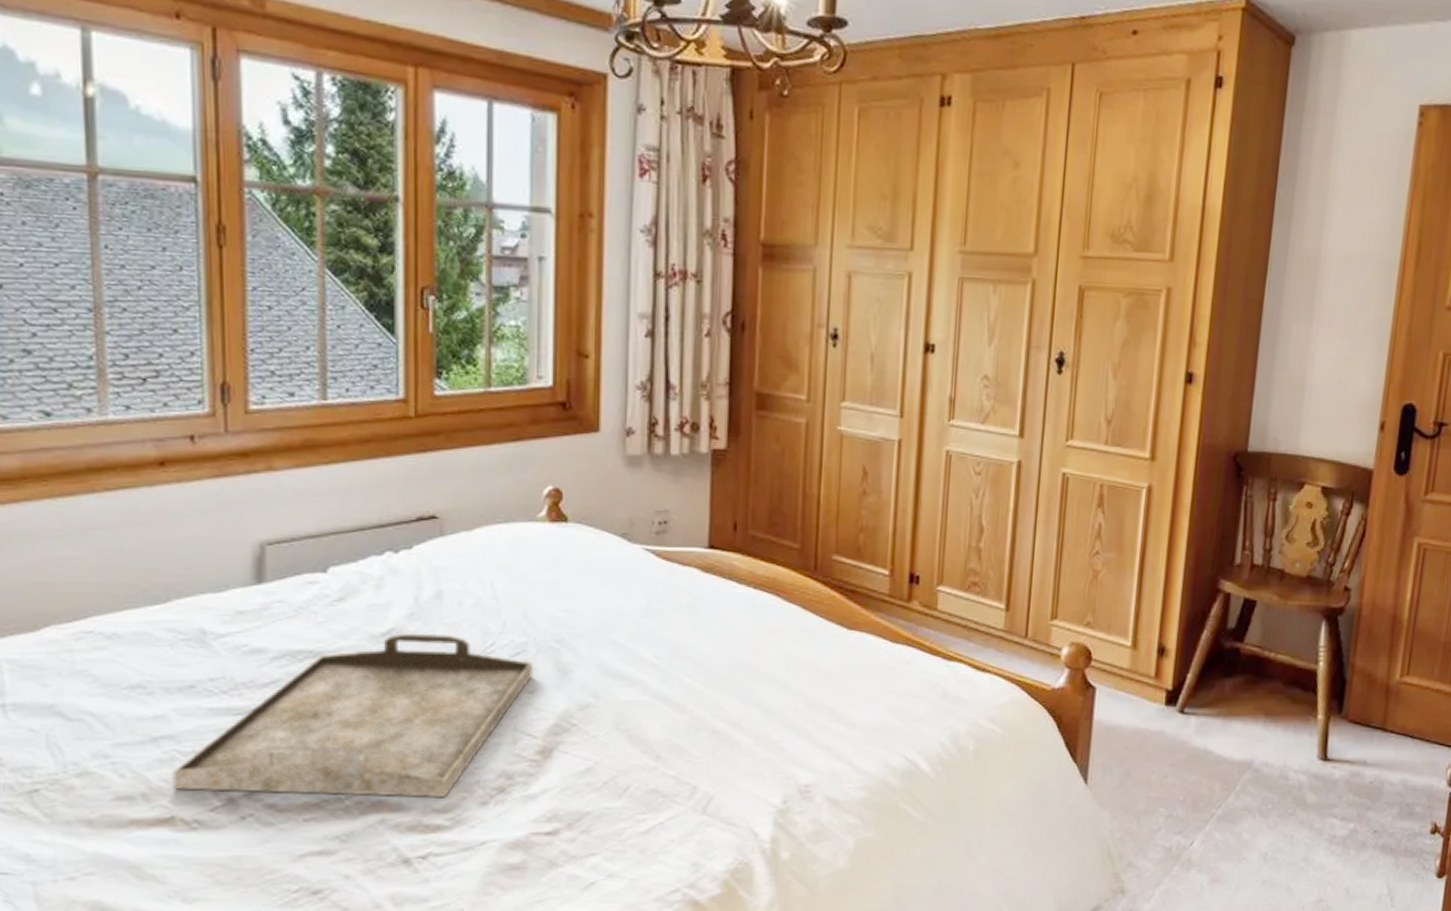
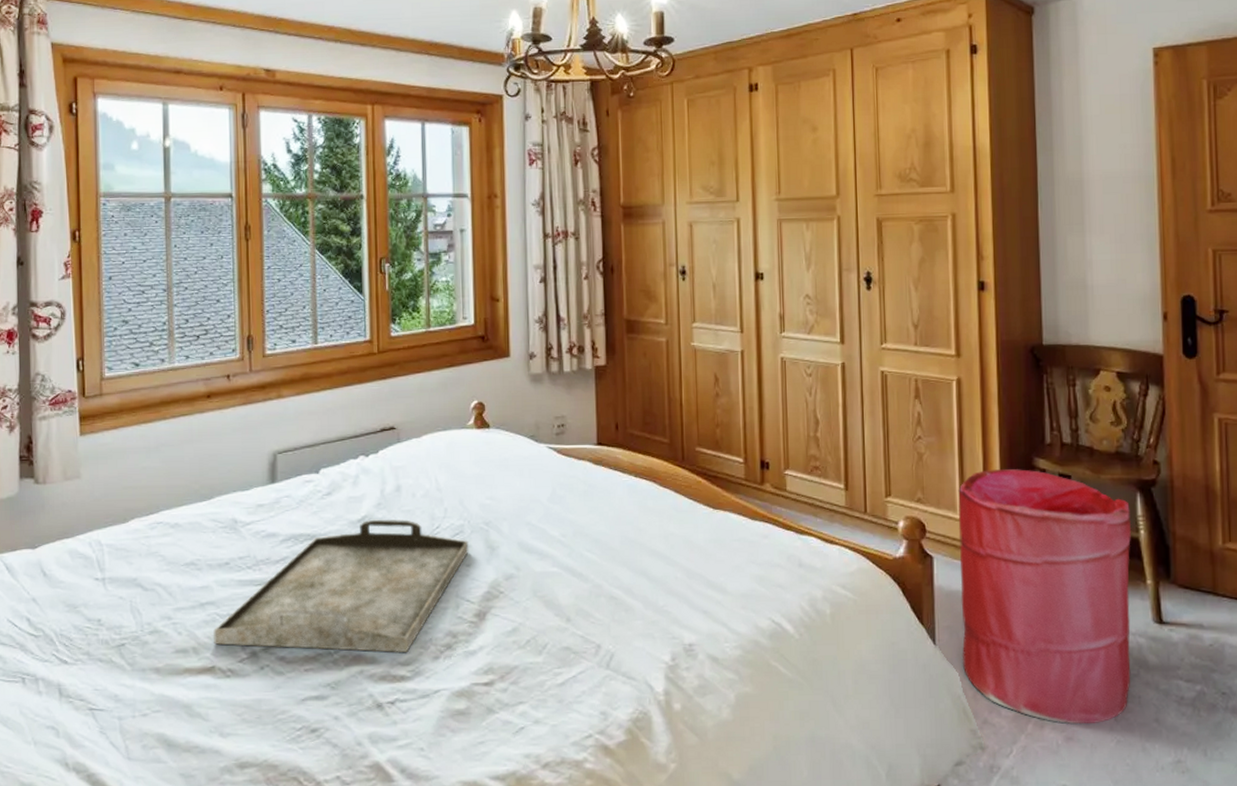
laundry hamper: none [1113,592,1313,866] -> present [958,469,1132,725]

